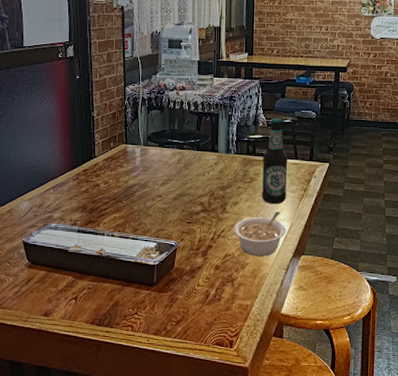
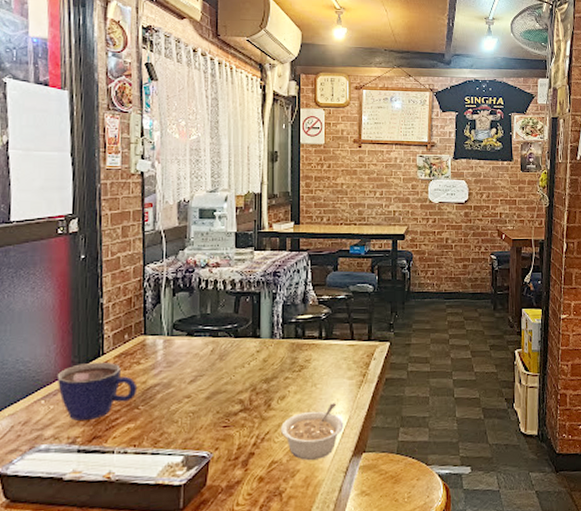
cup: none [61,163,121,208] -> present [57,361,138,421]
bottle: present [261,118,288,204] -> none [313,294,343,395]

